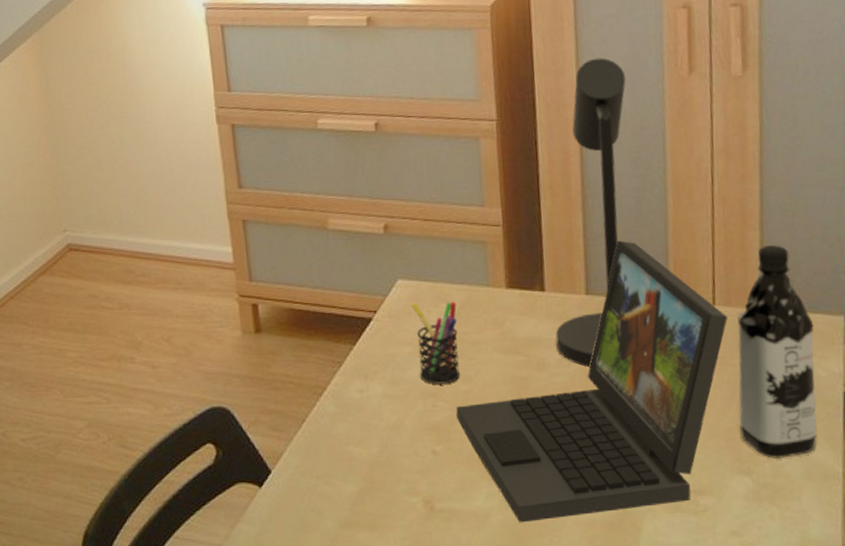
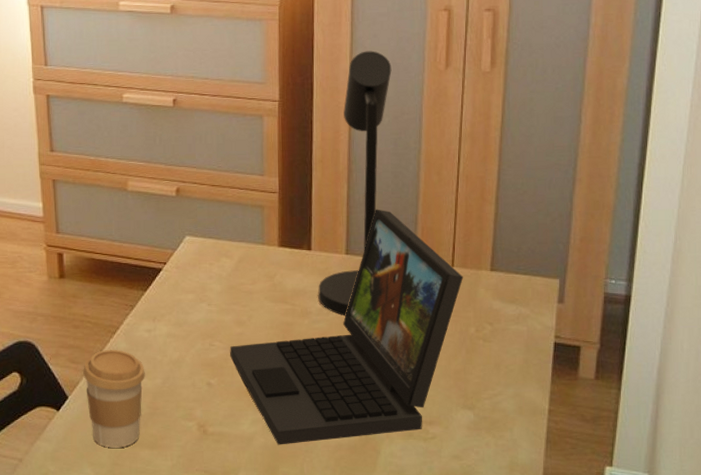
coffee cup: none [287,413,359,530] -> present [83,349,145,448]
pen holder: present [411,302,461,384] -> none [196,256,236,327]
water bottle: present [737,245,817,459] -> none [466,218,534,396]

